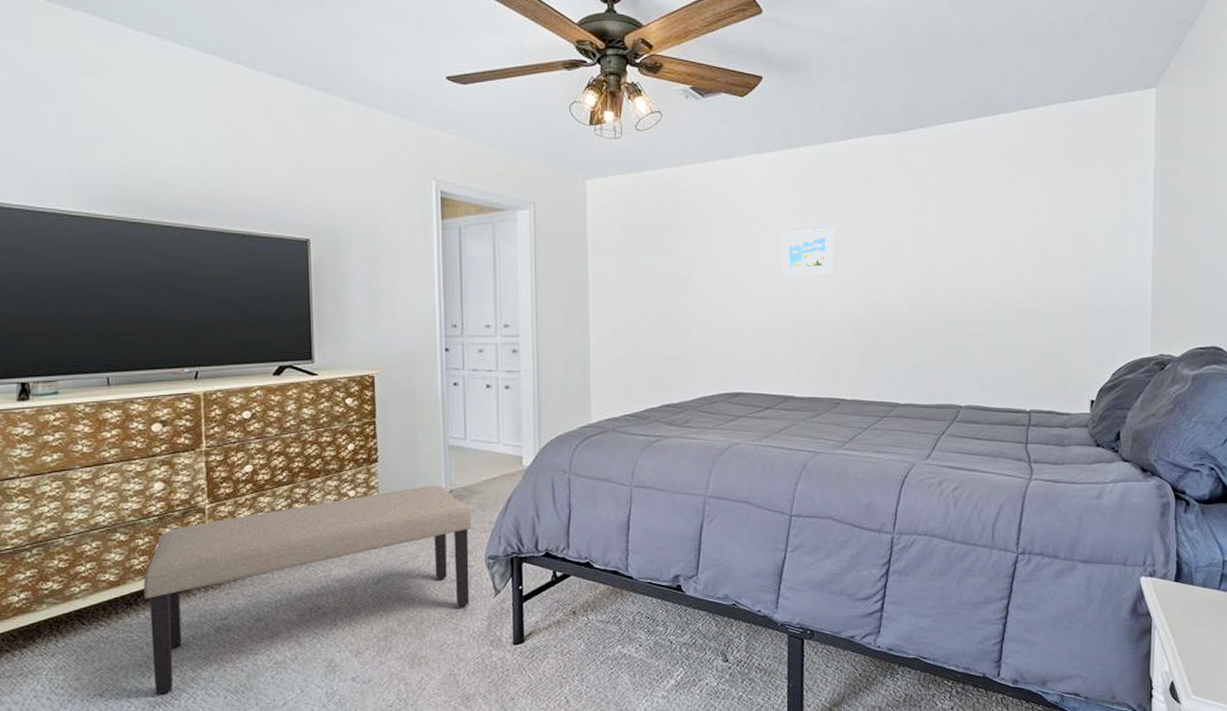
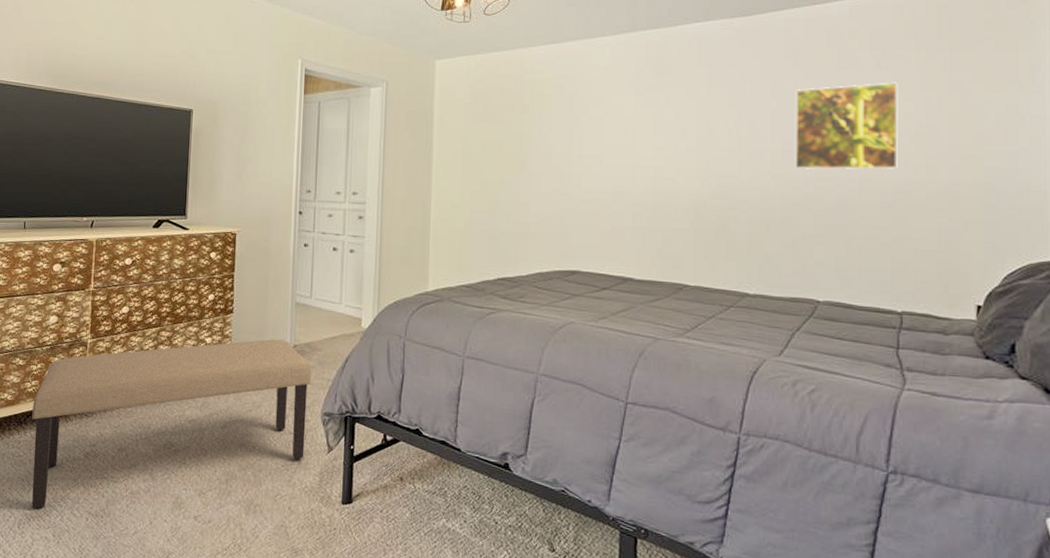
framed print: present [781,229,835,277] -> none [623,110,680,157]
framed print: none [940,197,1029,283] -> present [795,82,898,170]

